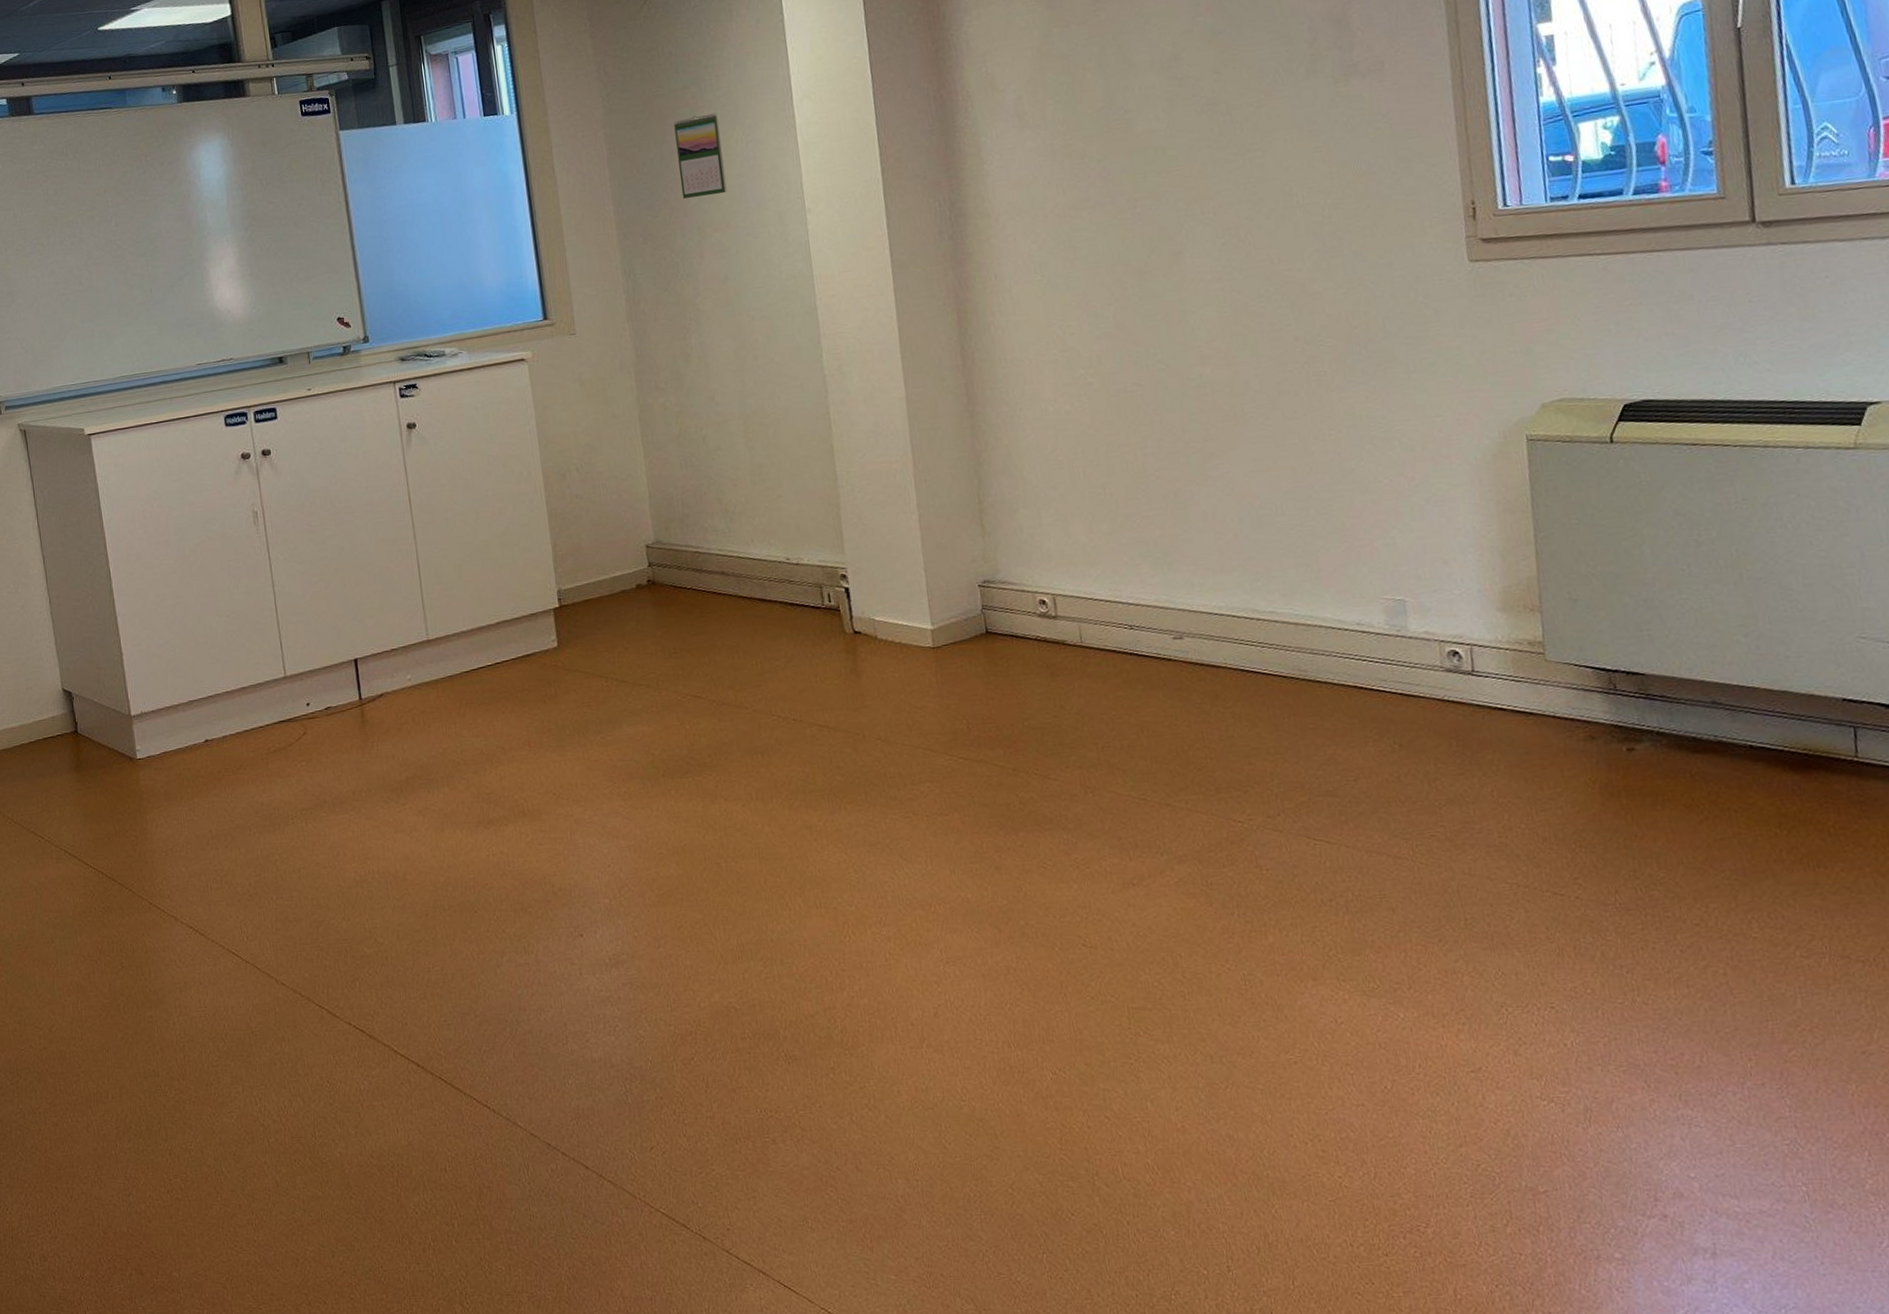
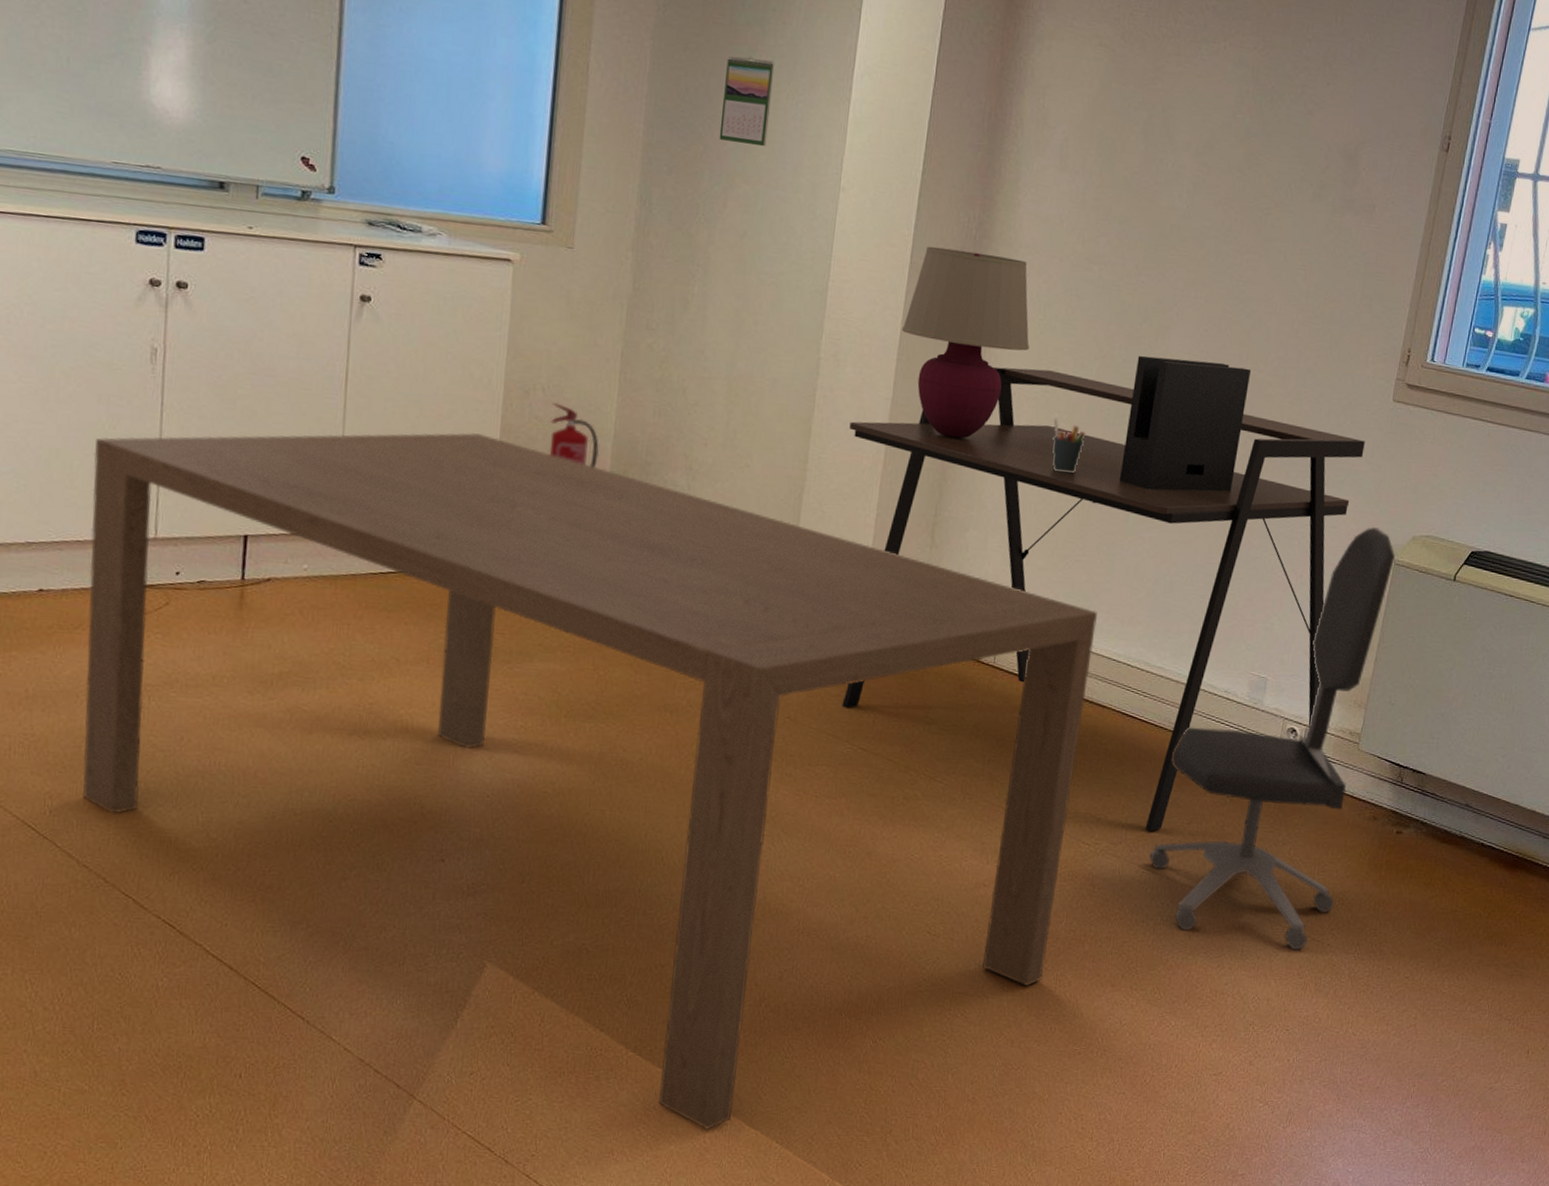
dining table: none [225,523,1229,1187] -> present [83,432,1098,1129]
fire extinguisher: none [587,478,640,532] -> present [549,403,600,469]
desk: none [869,313,1500,796] -> present [842,366,1365,831]
table lamp: none [899,227,1035,422] -> present [902,246,1029,439]
pen holder: none [1080,376,1120,429] -> present [1052,419,1086,474]
file holder: none [1154,270,1302,426] -> present [1119,355,1252,492]
office chair: none [1313,404,1571,910] -> present [1149,527,1395,951]

